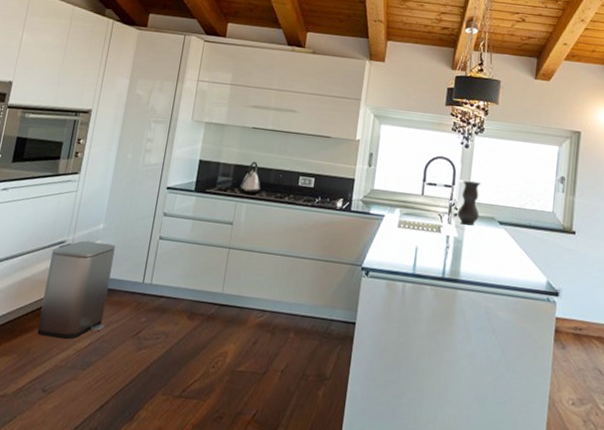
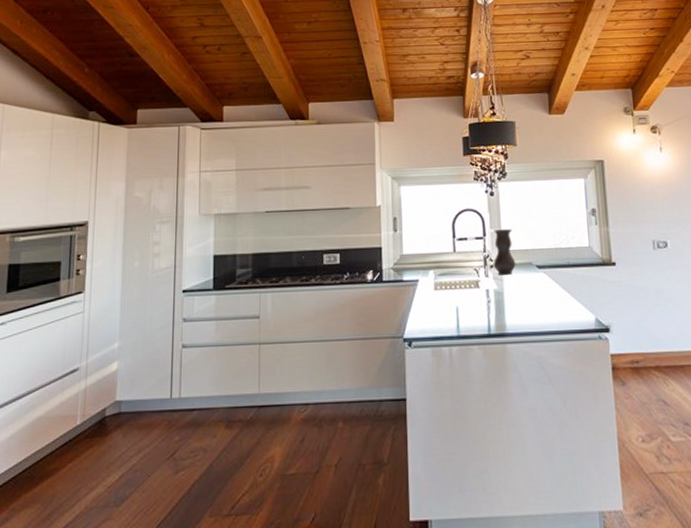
pedal bin: present [37,240,116,339] -> none [60,362,136,477]
kettle: present [239,161,261,196] -> none [261,247,284,284]

